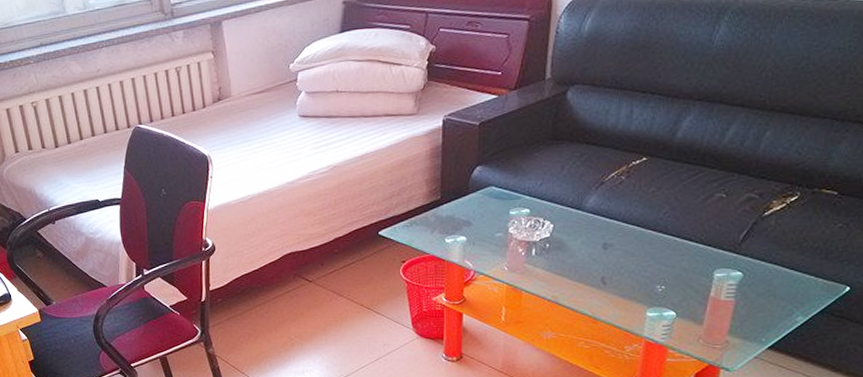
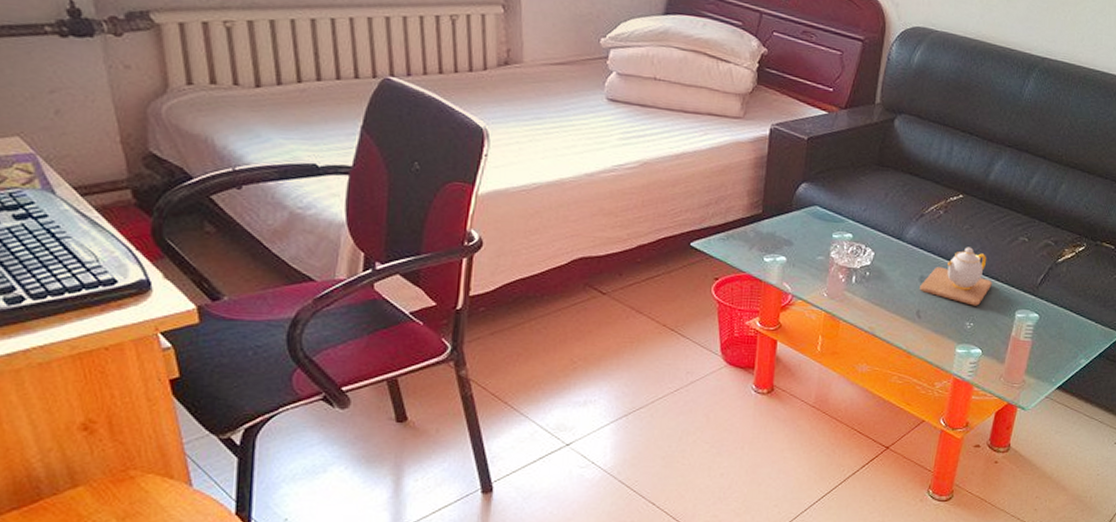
teapot: none [603,209,685,269] -> present [920,247,992,306]

